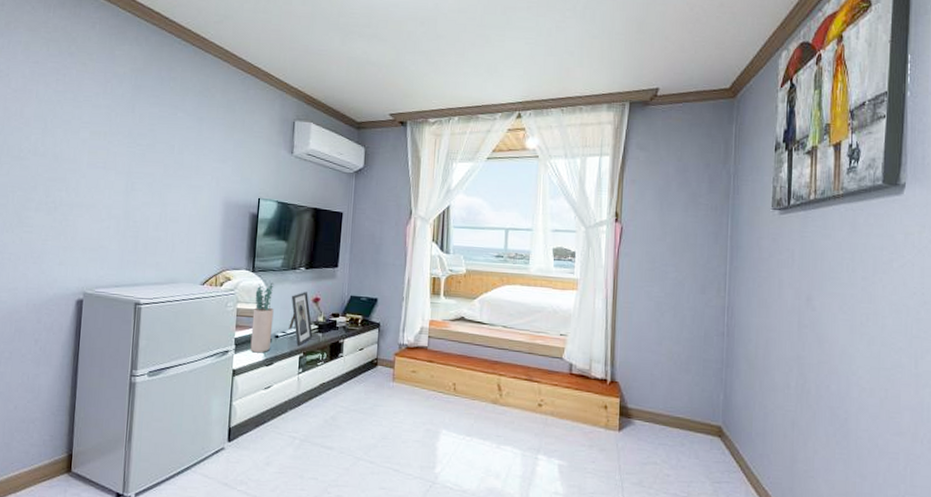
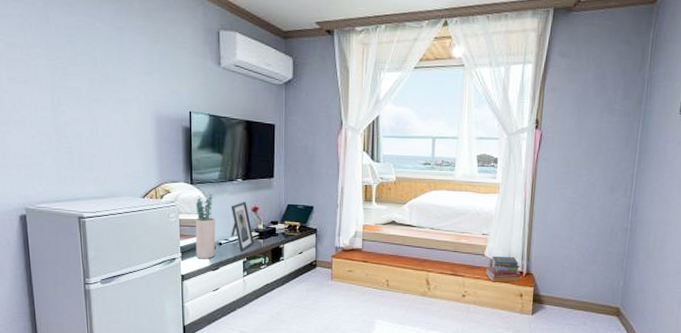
books: none [564,359,605,391] -> present [485,255,521,282]

